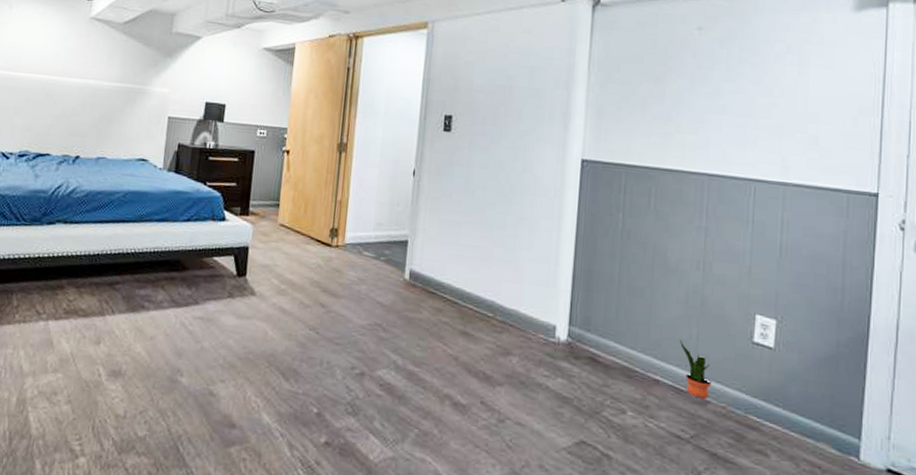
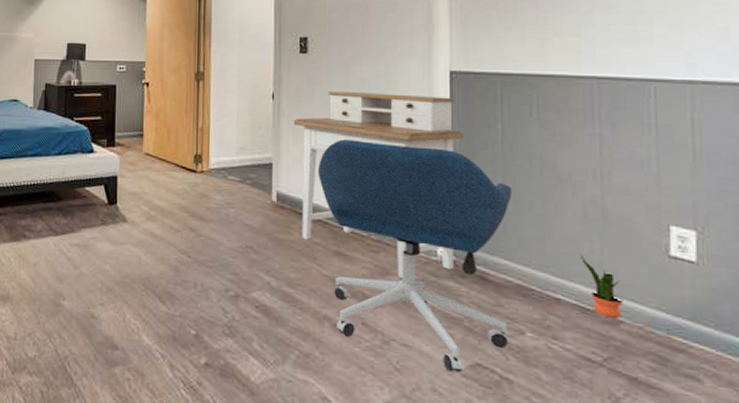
desk: none [431,171,590,358] -> present [293,91,465,278]
office chair: none [450,220,627,450] -> present [317,139,513,372]

